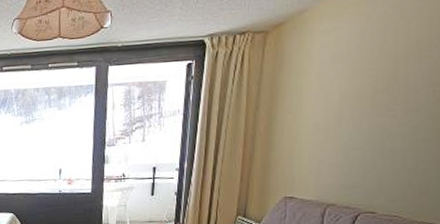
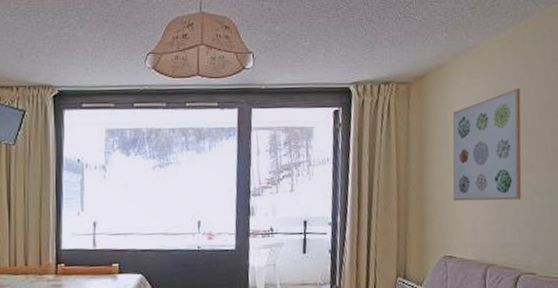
wall art: none [300,29,386,147] -> present [452,88,522,202]

